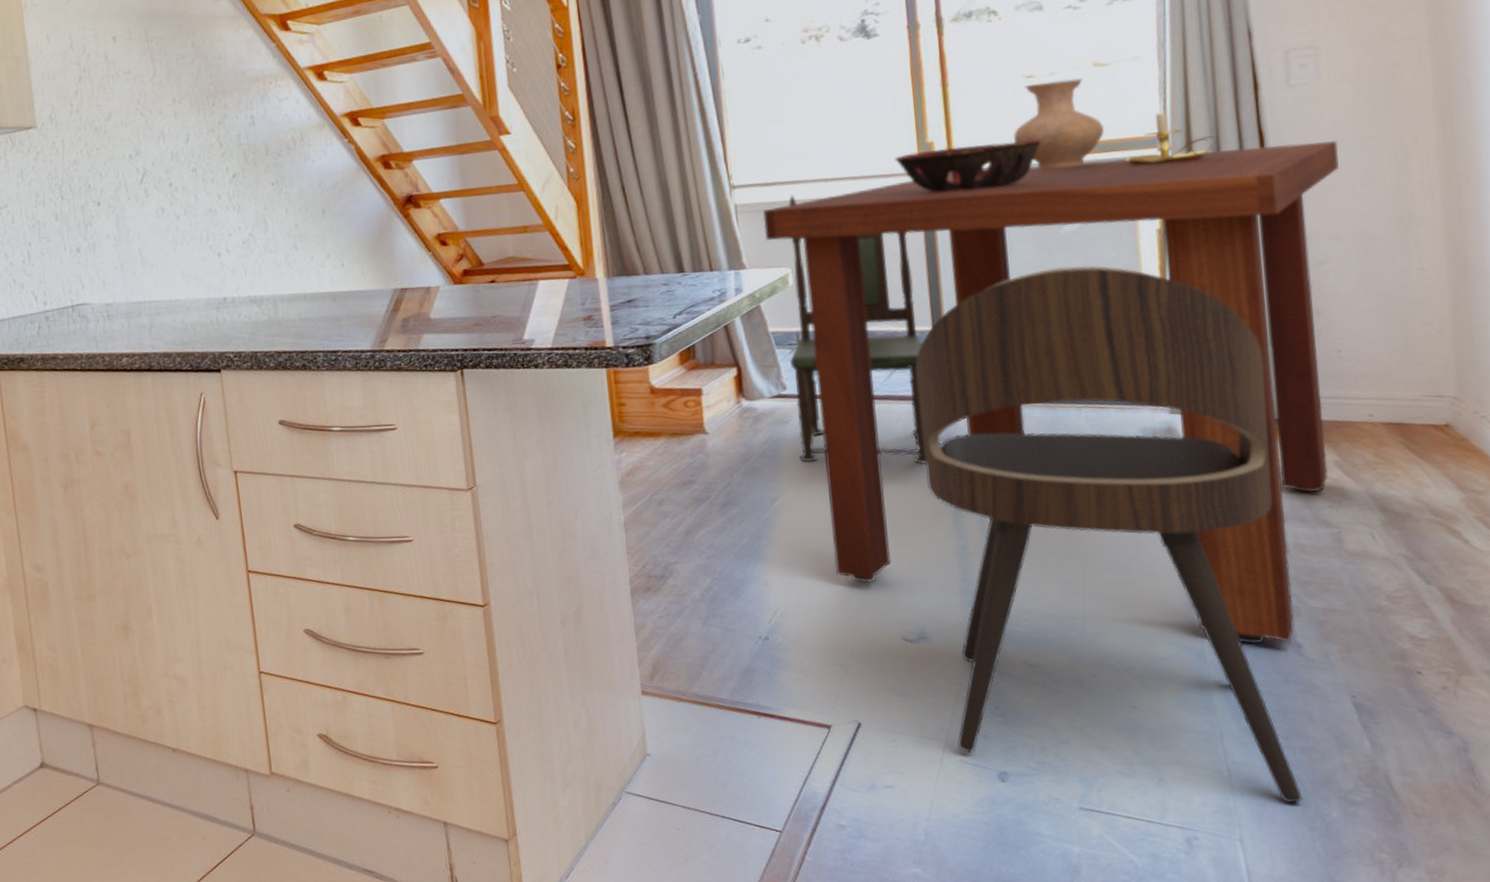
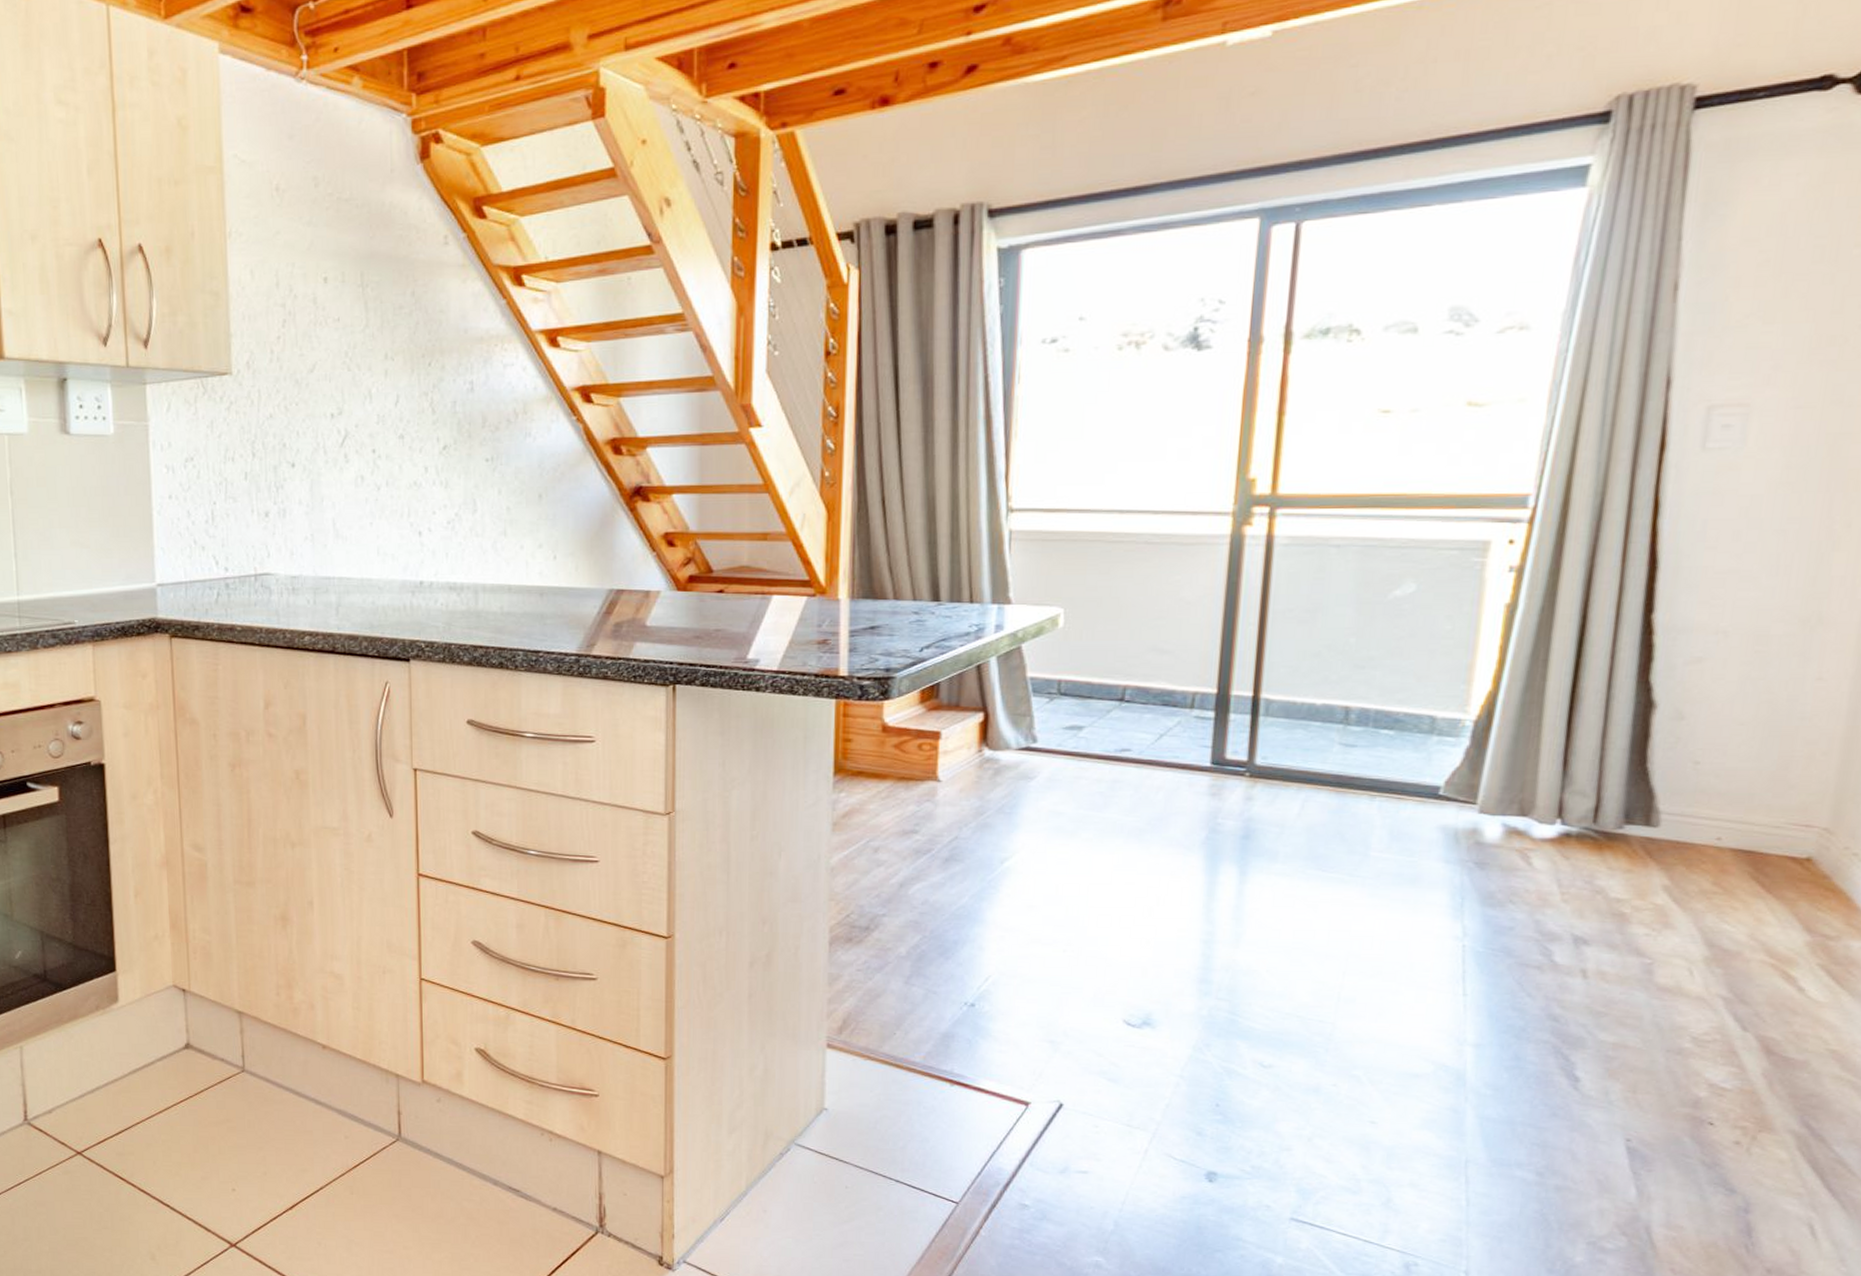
dining table: present [762,140,1339,645] -> none [1039,516,1750,1073]
dining chair: present [788,195,927,465] -> none [1040,525,1206,840]
decorative bowl: present [895,139,1041,192] -> none [1206,486,1386,538]
dining chair: present [915,265,1303,804] -> none [1167,635,1603,1242]
vase: present [1013,78,1105,170] -> none [1352,418,1466,522]
candle holder: present [1124,95,1218,166] -> none [1482,447,1603,529]

